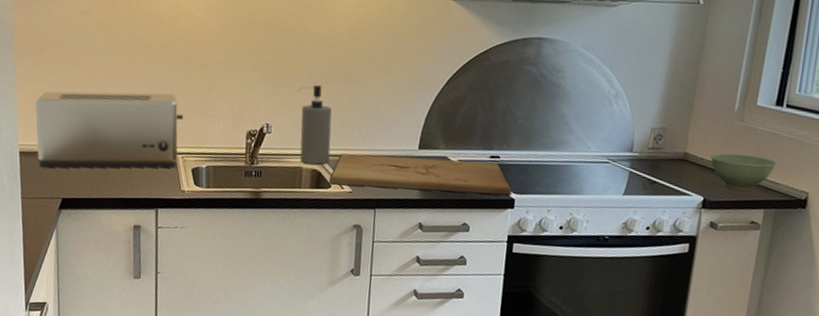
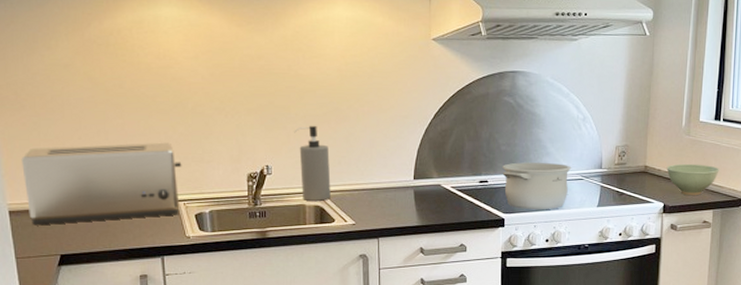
cutting board: present [329,153,512,196] -> none [332,186,501,219]
cooking pot: none [517,138,598,194] -> present [502,162,572,210]

